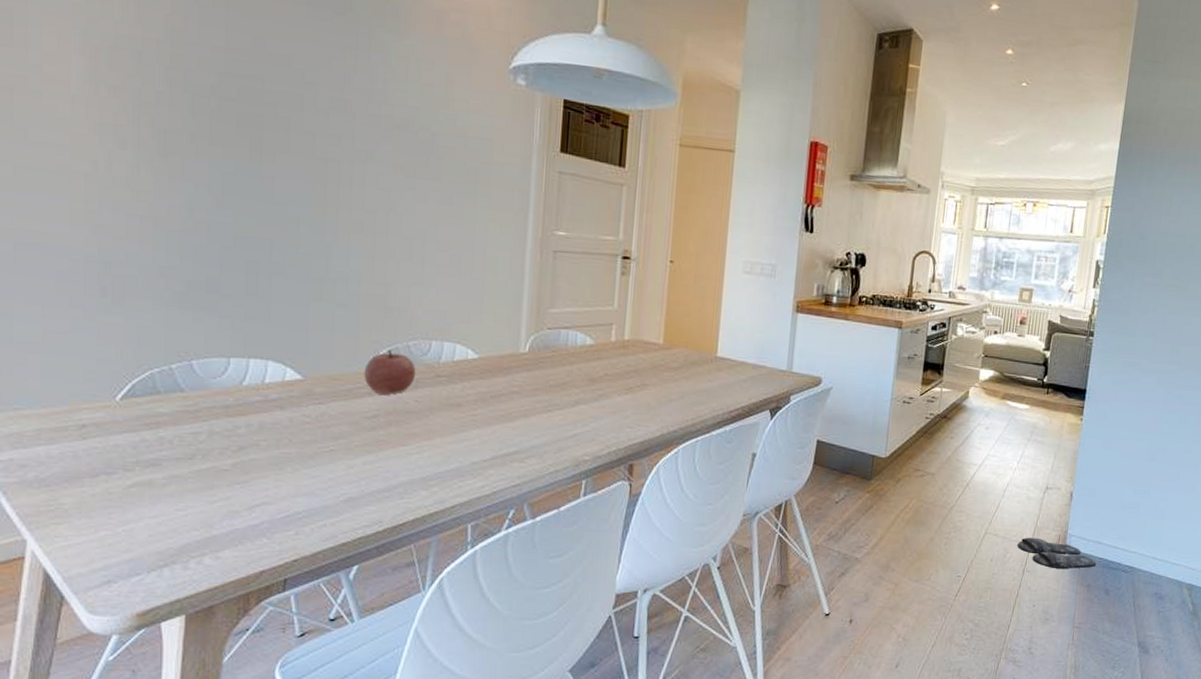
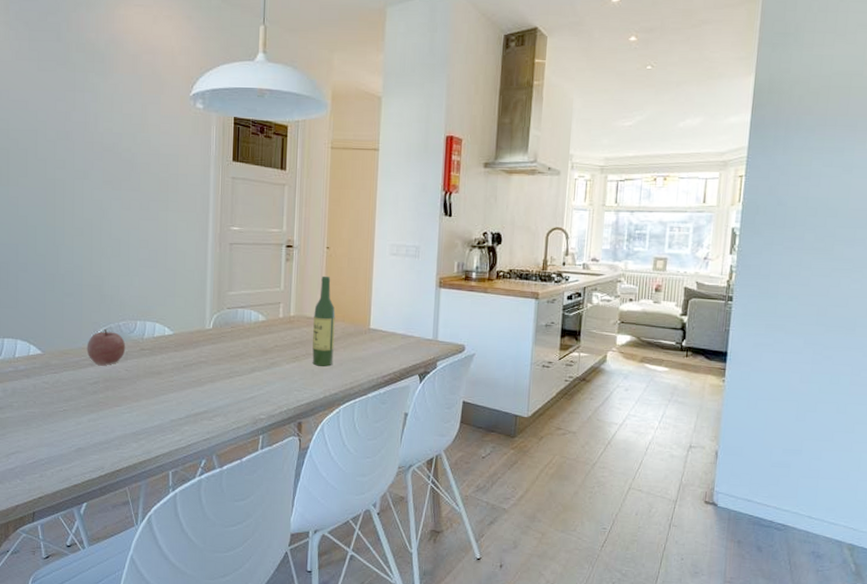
wine bottle: none [648,294,678,400] -> present [312,275,335,367]
slippers: present [1017,537,1097,570] -> none [662,493,747,525]

